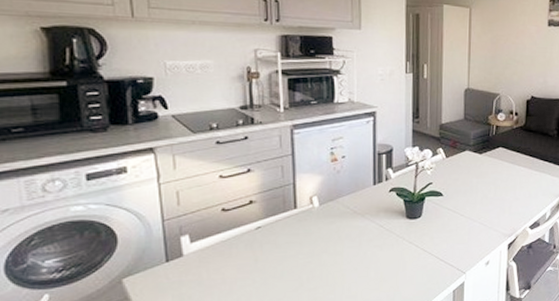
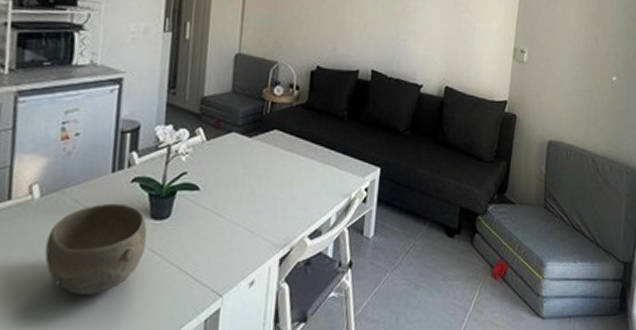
bowl: none [328,208,405,276] -> present [45,203,148,294]

